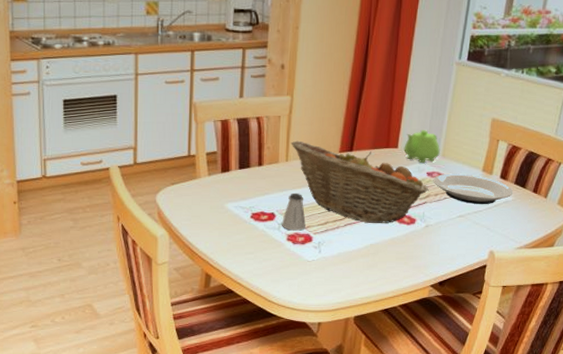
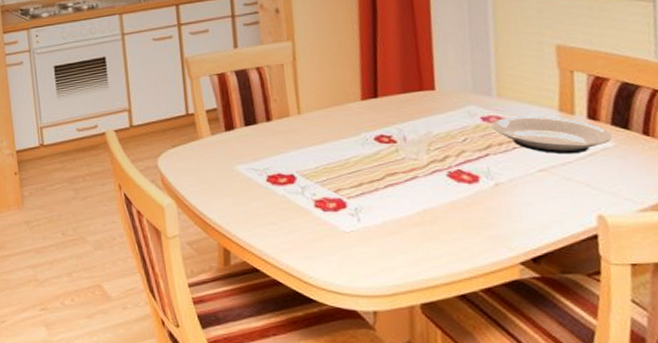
saltshaker: present [282,194,306,231] -> none [305,151,335,195]
fruit basket: present [291,140,429,223] -> none [300,90,489,183]
teapot: present [404,130,440,164] -> none [443,66,494,107]

